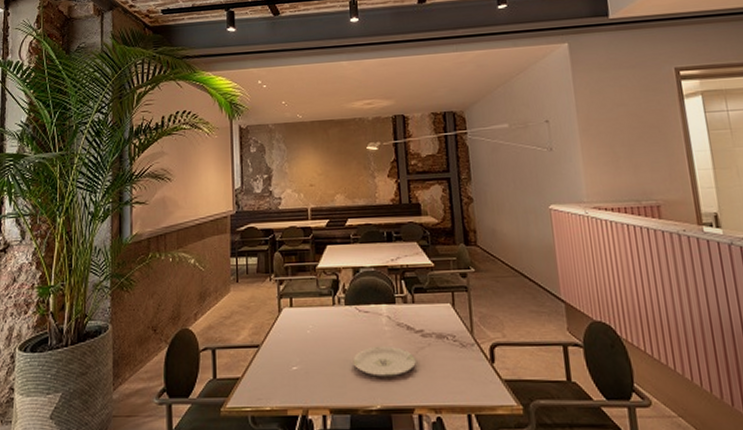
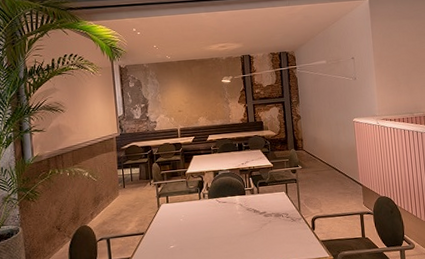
plate: present [352,346,416,378] -> none [215,225,261,247]

